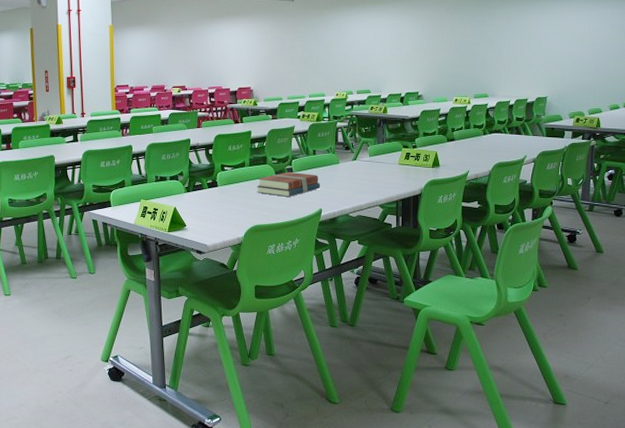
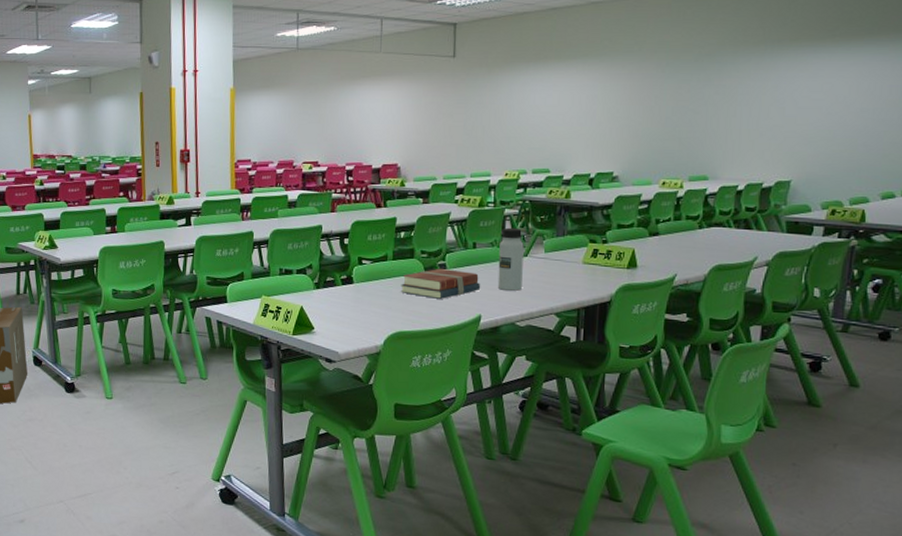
water bottle: none [334,137,353,188] -> present [497,227,524,291]

